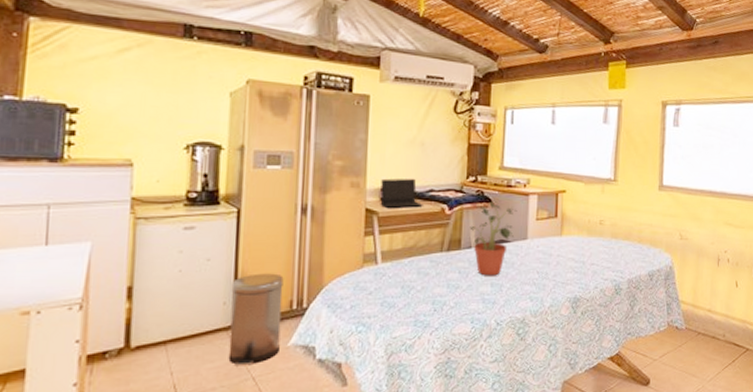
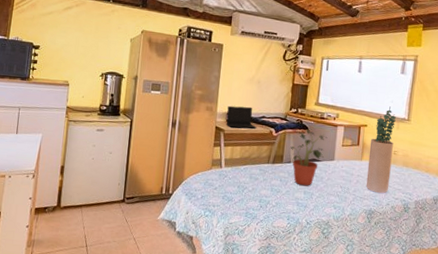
pedal bin: present [228,273,284,366] -> none [119,166,158,230]
vase: none [568,165,600,275] -> present [366,106,396,194]

